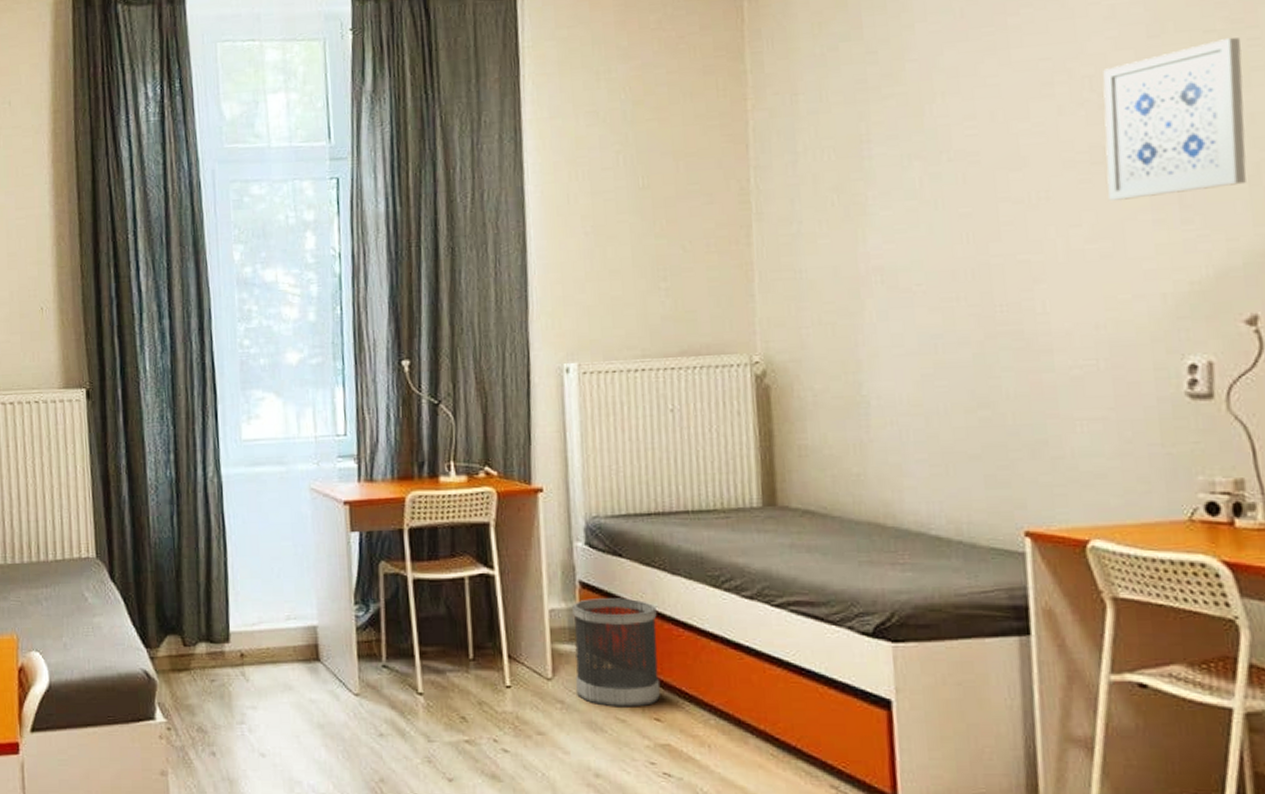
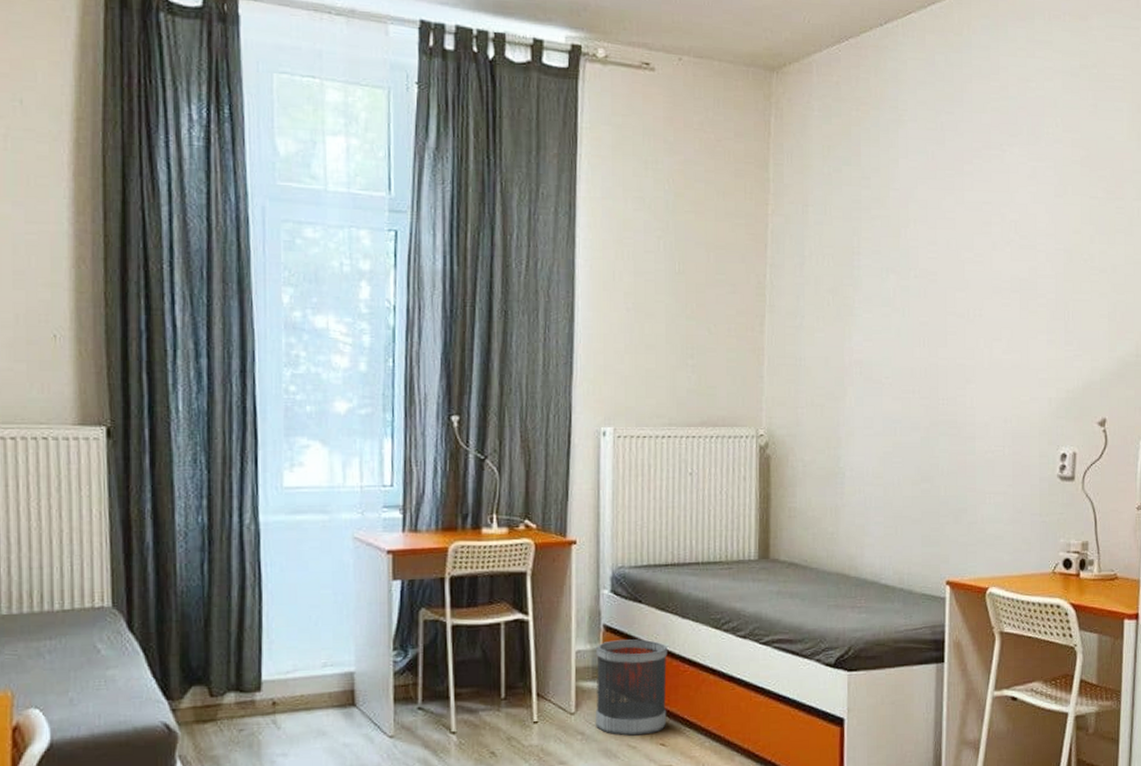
wall art: present [1102,37,1247,201] -> none [1021,204,1112,322]

